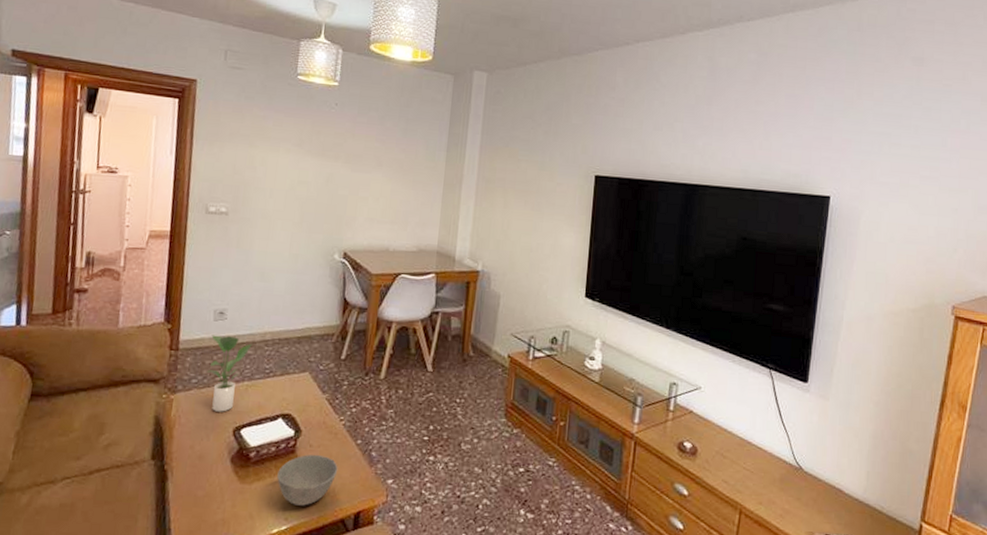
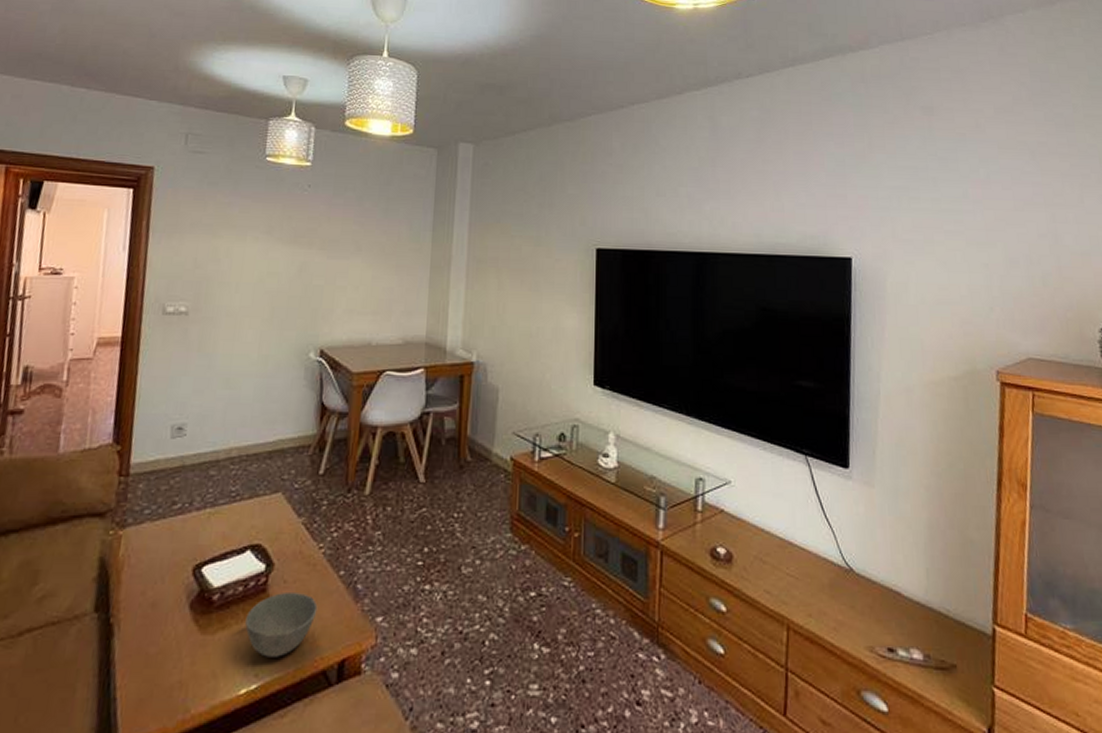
potted plant: present [207,335,252,412] -> none [162,455,216,547]

